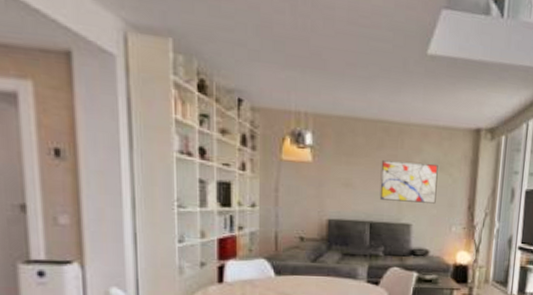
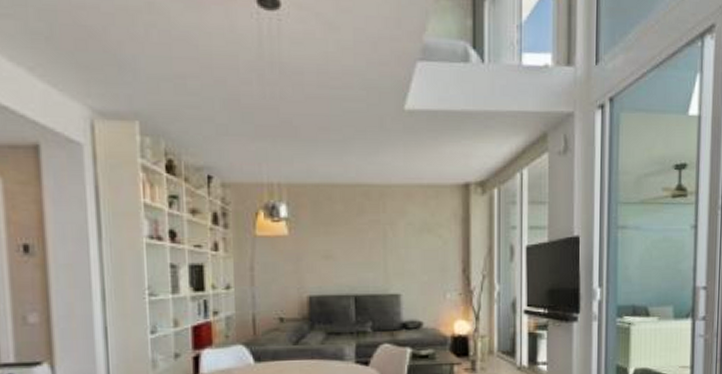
wall art: present [379,160,438,204] -> none [363,227,426,270]

